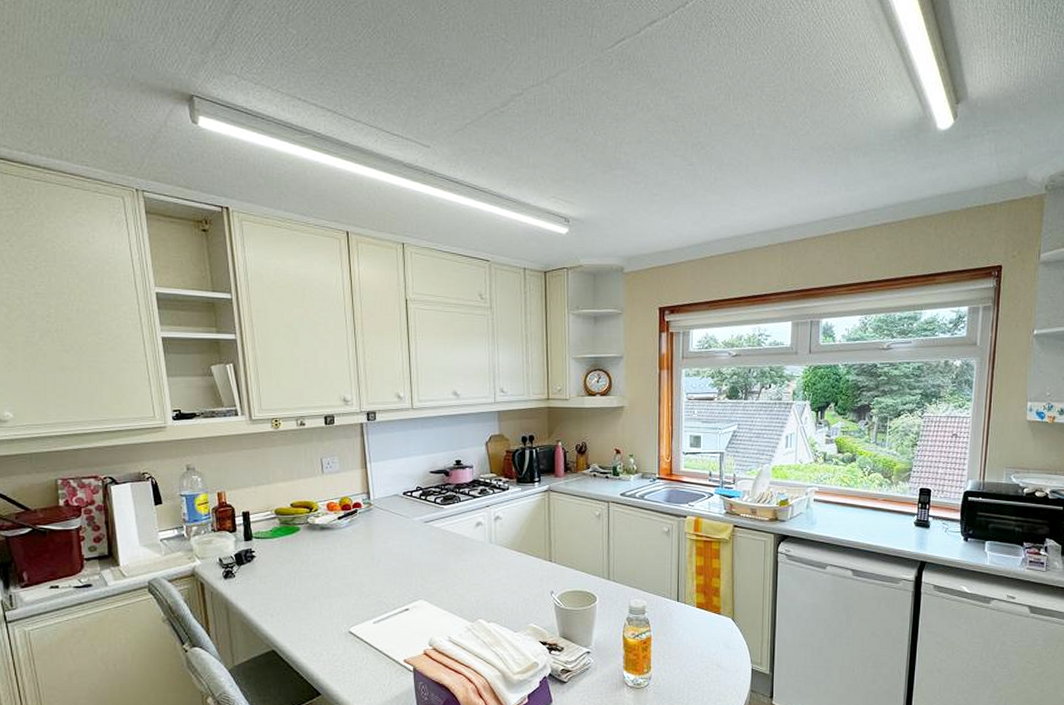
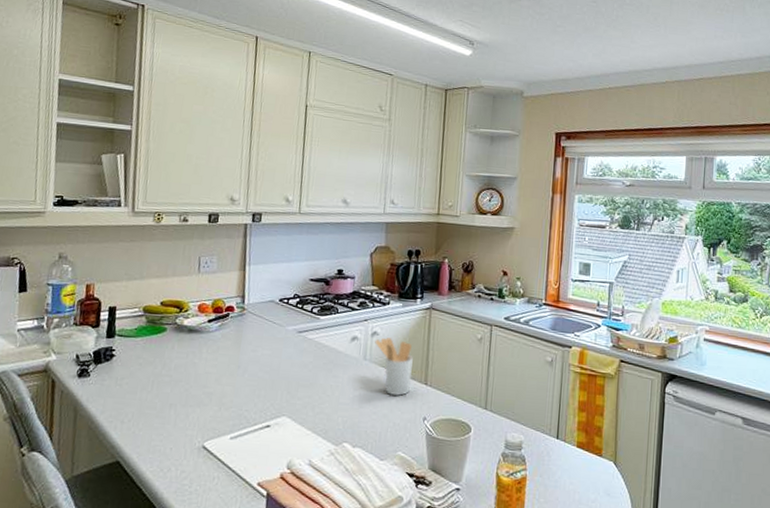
utensil holder: none [498,521,537,573] -> present [375,337,413,396]

